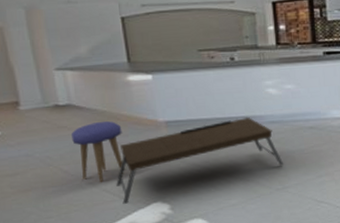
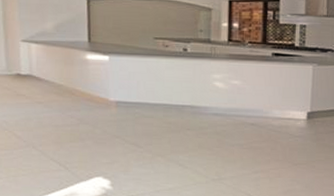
stool: present [72,121,122,183] -> none [28,94,75,152]
coffee table: present [116,116,284,204] -> none [63,106,223,175]

